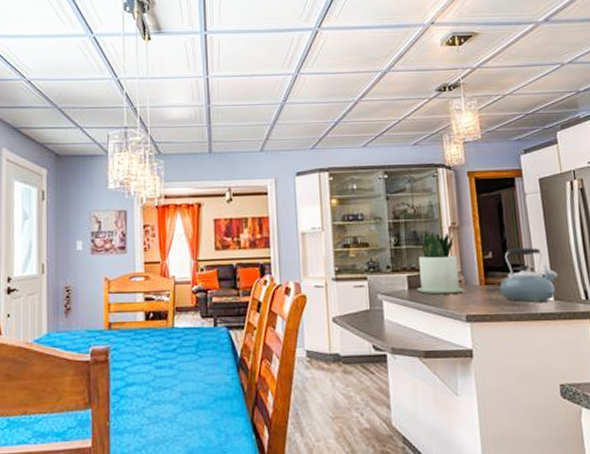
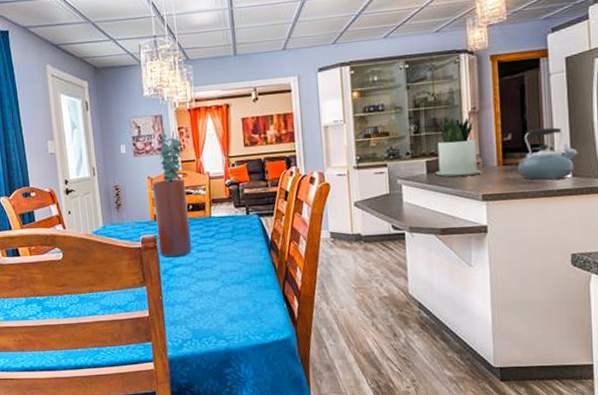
vase: none [109,224,150,374] -> present [152,128,193,258]

